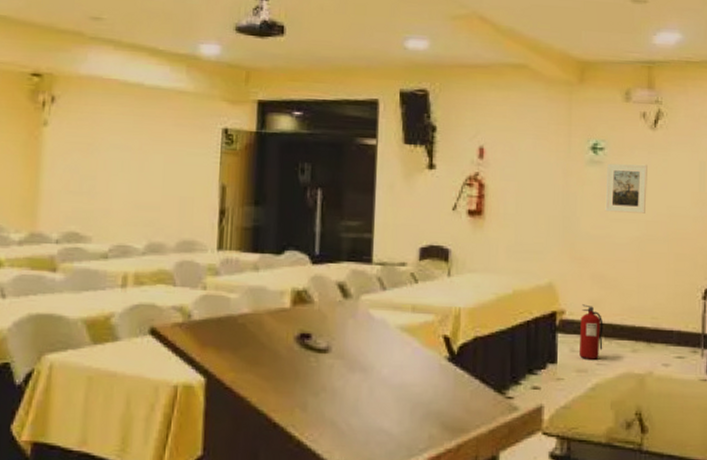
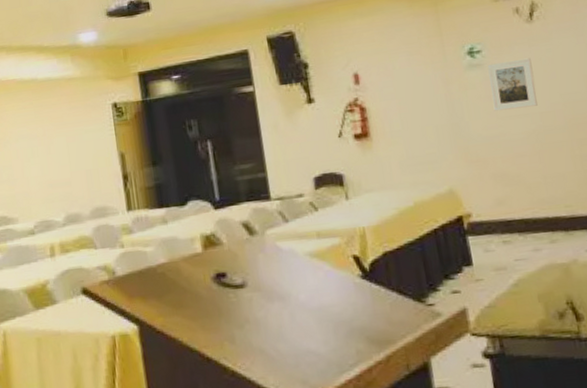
fire extinguisher: present [580,304,604,360] -> none [488,204,519,257]

